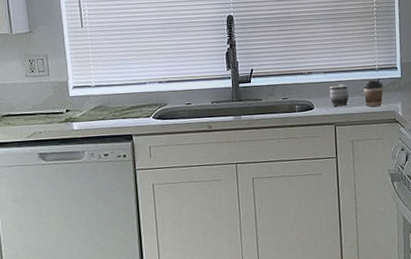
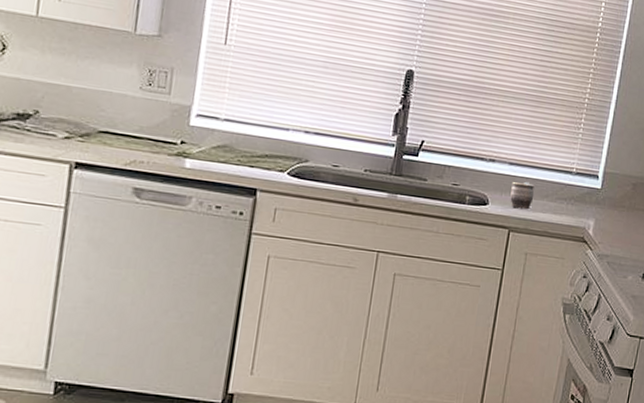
coffee cup: present [362,79,383,107] -> none [551,184,578,219]

